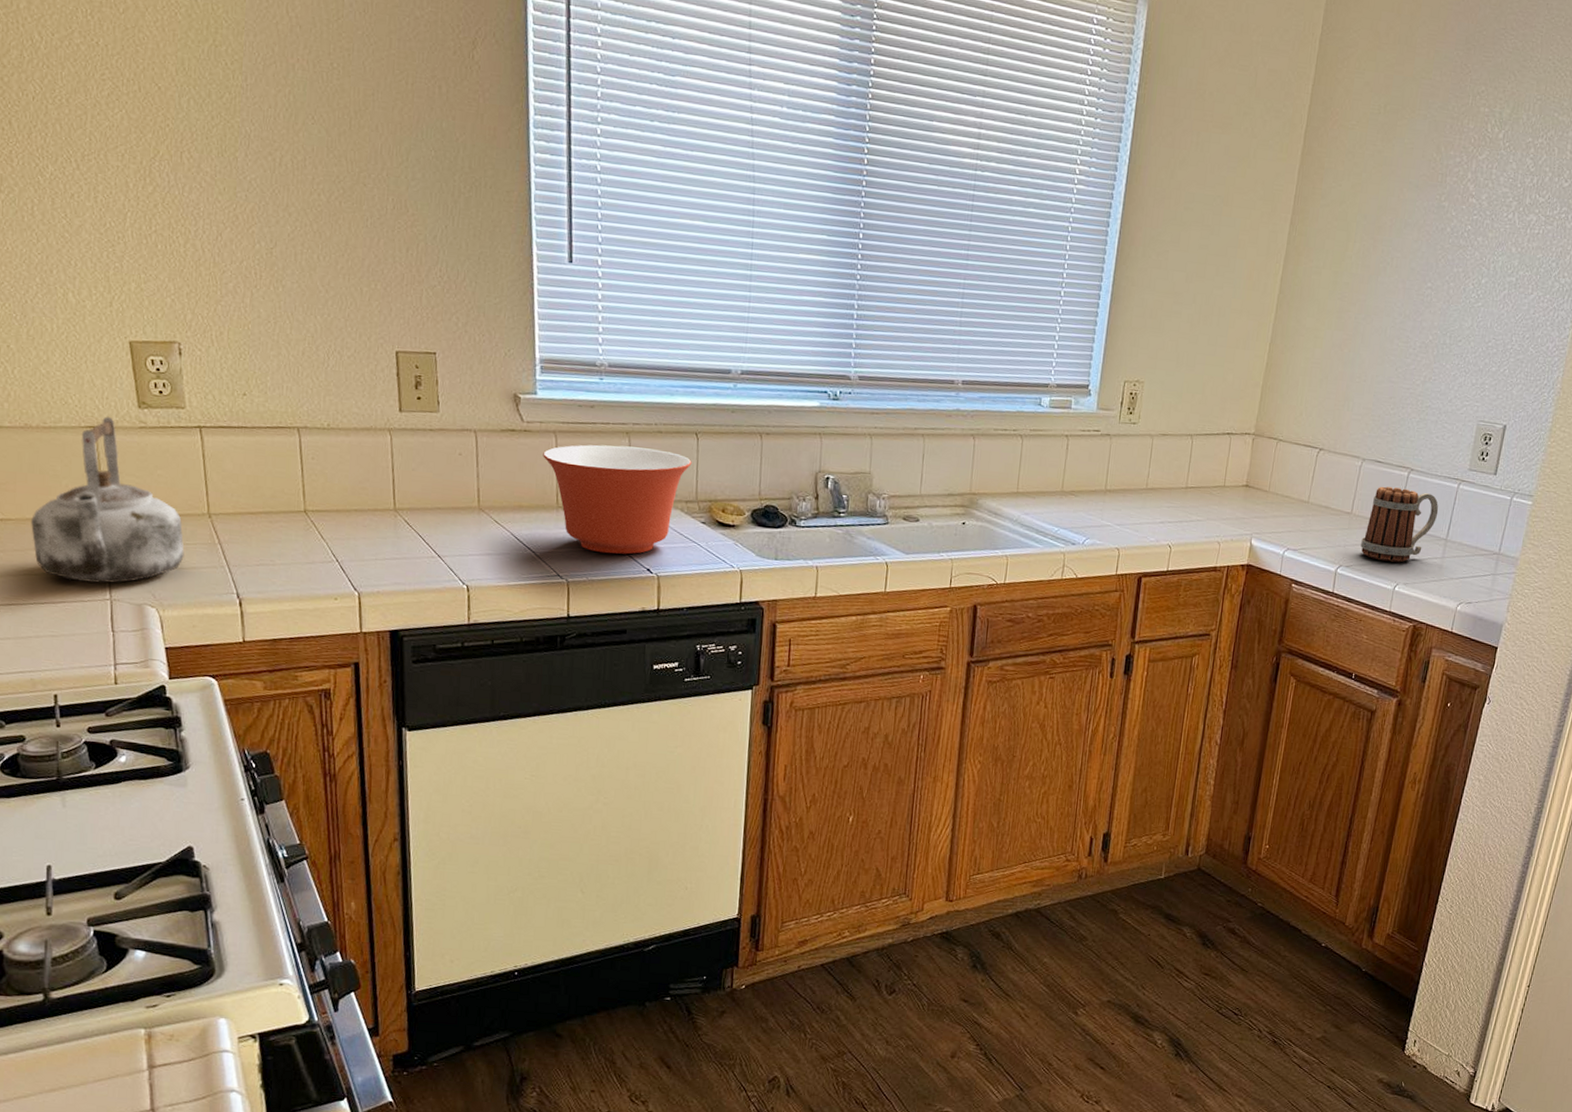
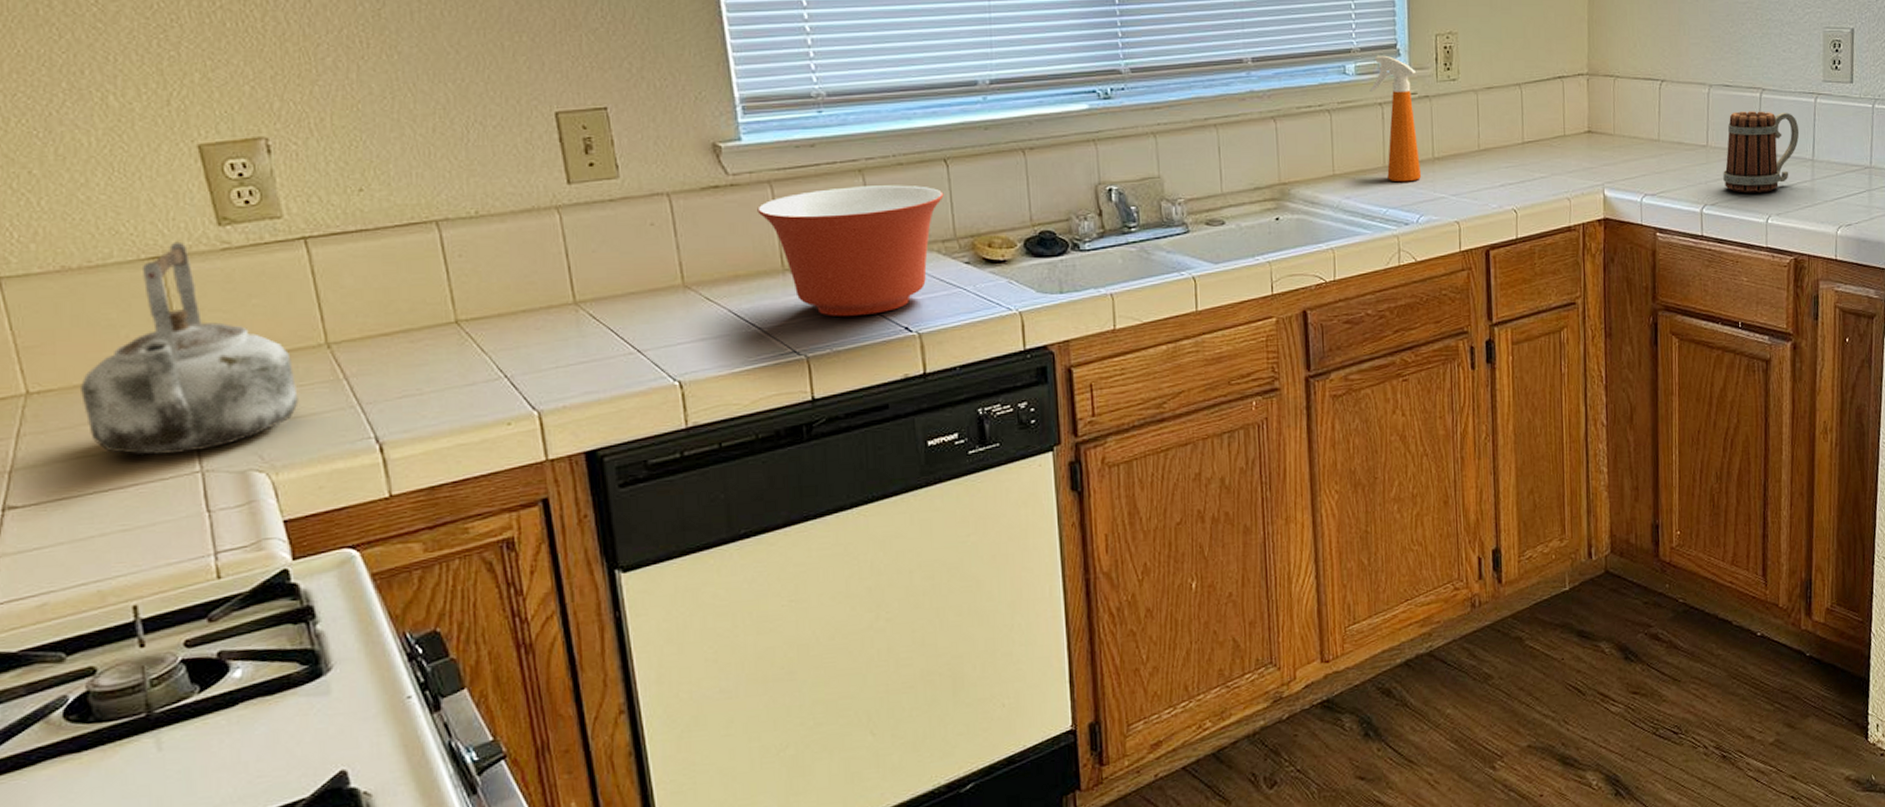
spray bottle: none [1059,392,1103,508] -> present [1369,55,1422,182]

